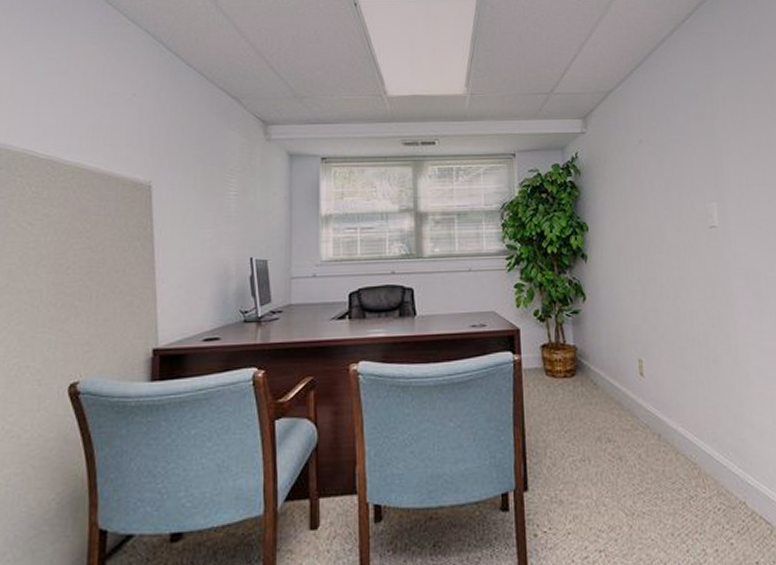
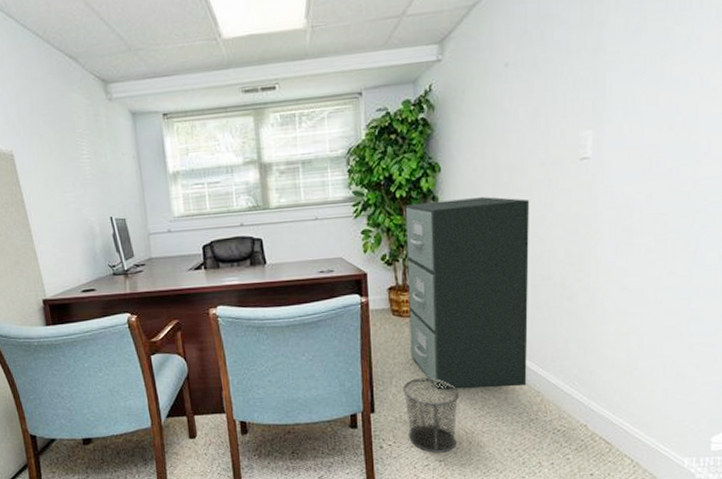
filing cabinet: none [556,257,683,462] -> present [405,197,529,390]
waste bin: none [557,447,617,541] -> present [402,377,459,453]

